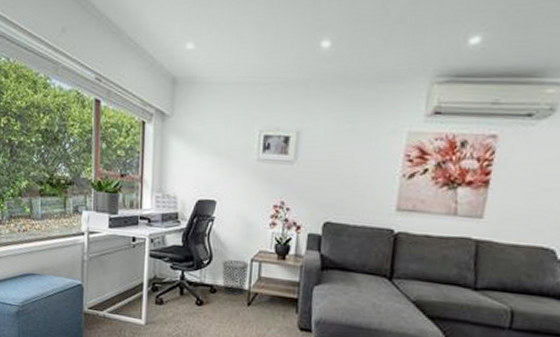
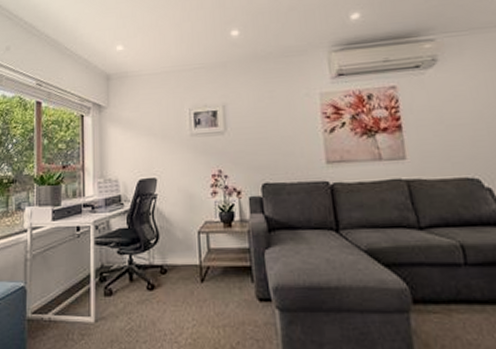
waste bin: present [221,260,250,296] -> none [169,235,198,273]

